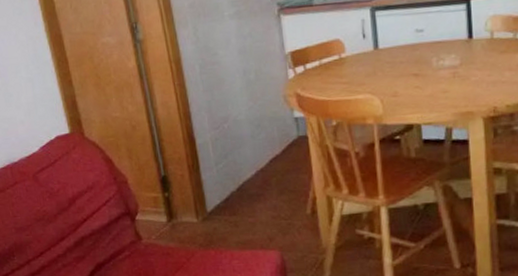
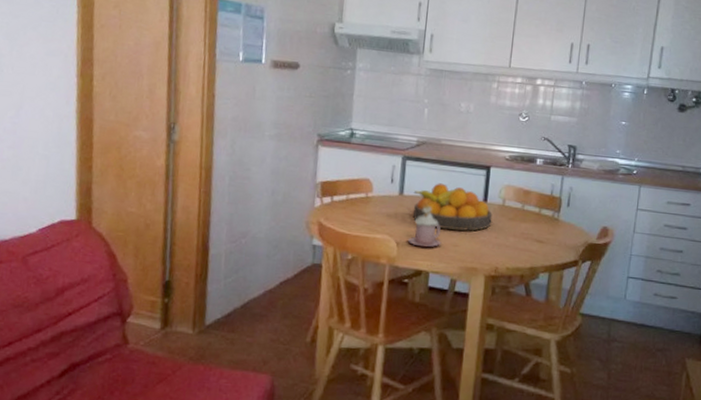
fruit bowl: none [389,28,482,76] -> present [413,183,493,231]
mug: none [391,54,429,101] -> present [407,205,442,248]

